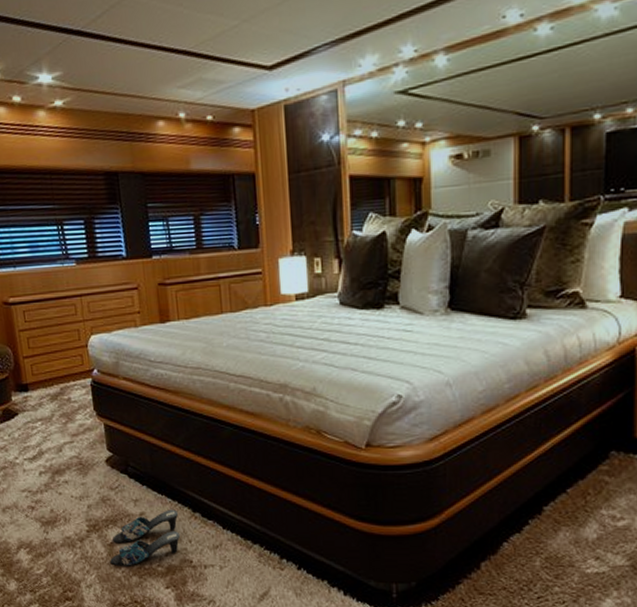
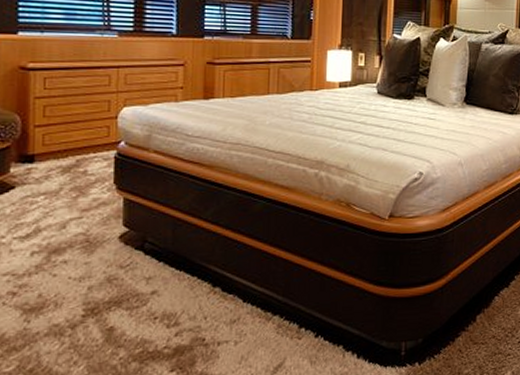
slippers: present [110,509,181,566] -> none [106,285,197,353]

